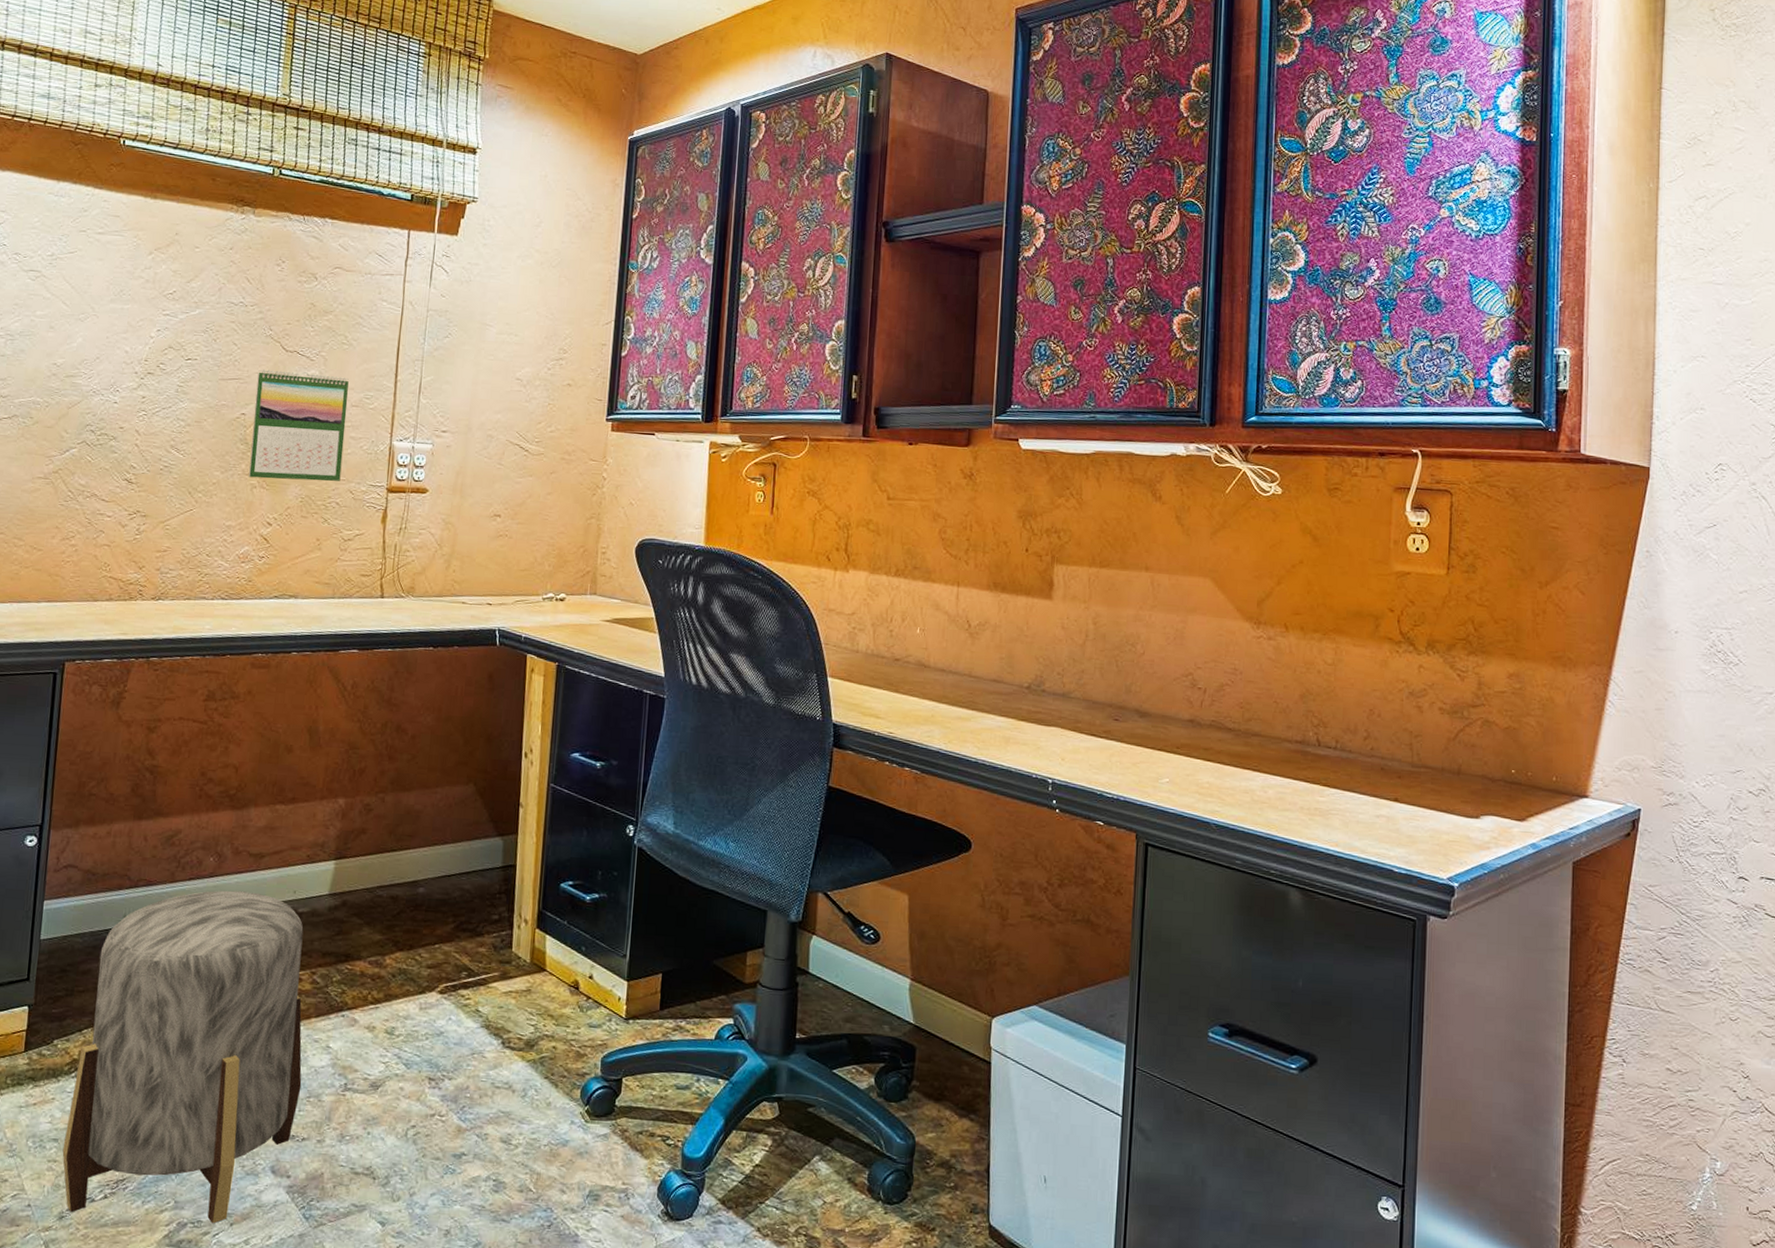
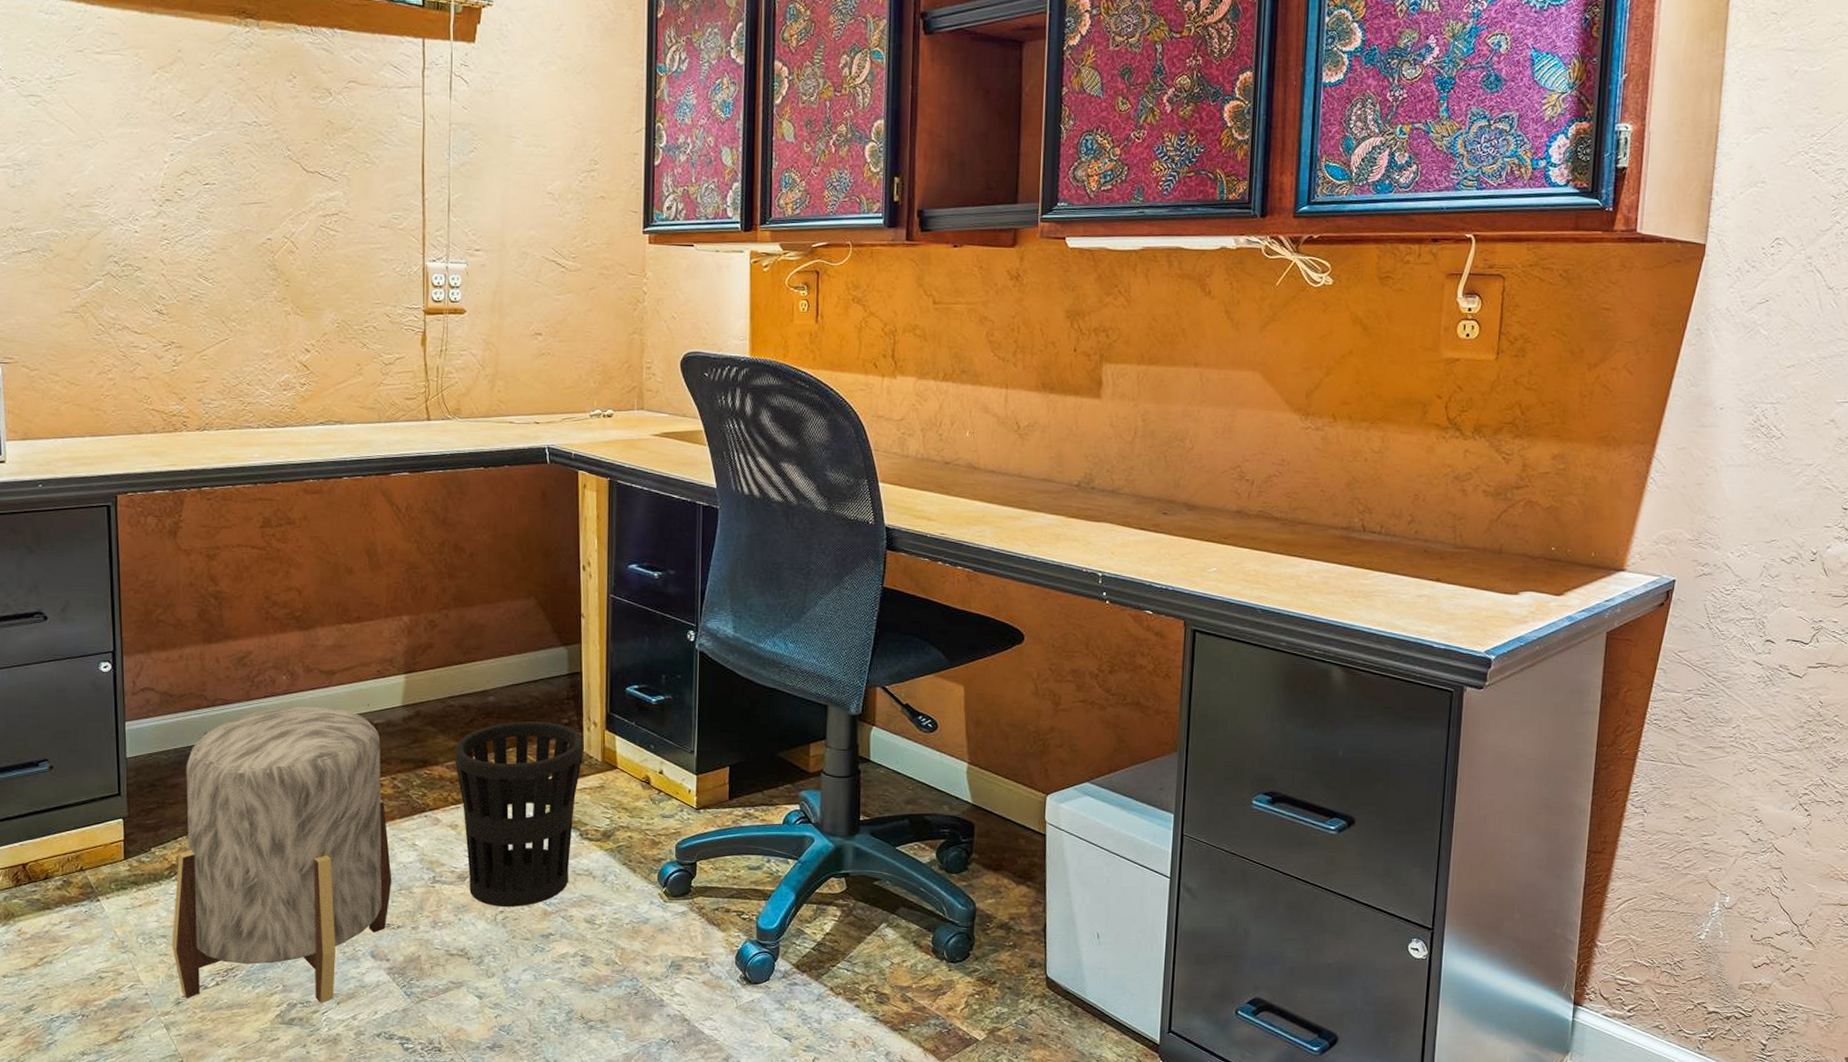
calendar: present [249,369,349,482] -> none [280,192,376,306]
wastebasket: none [378,915,513,1122] -> present [455,721,584,907]

